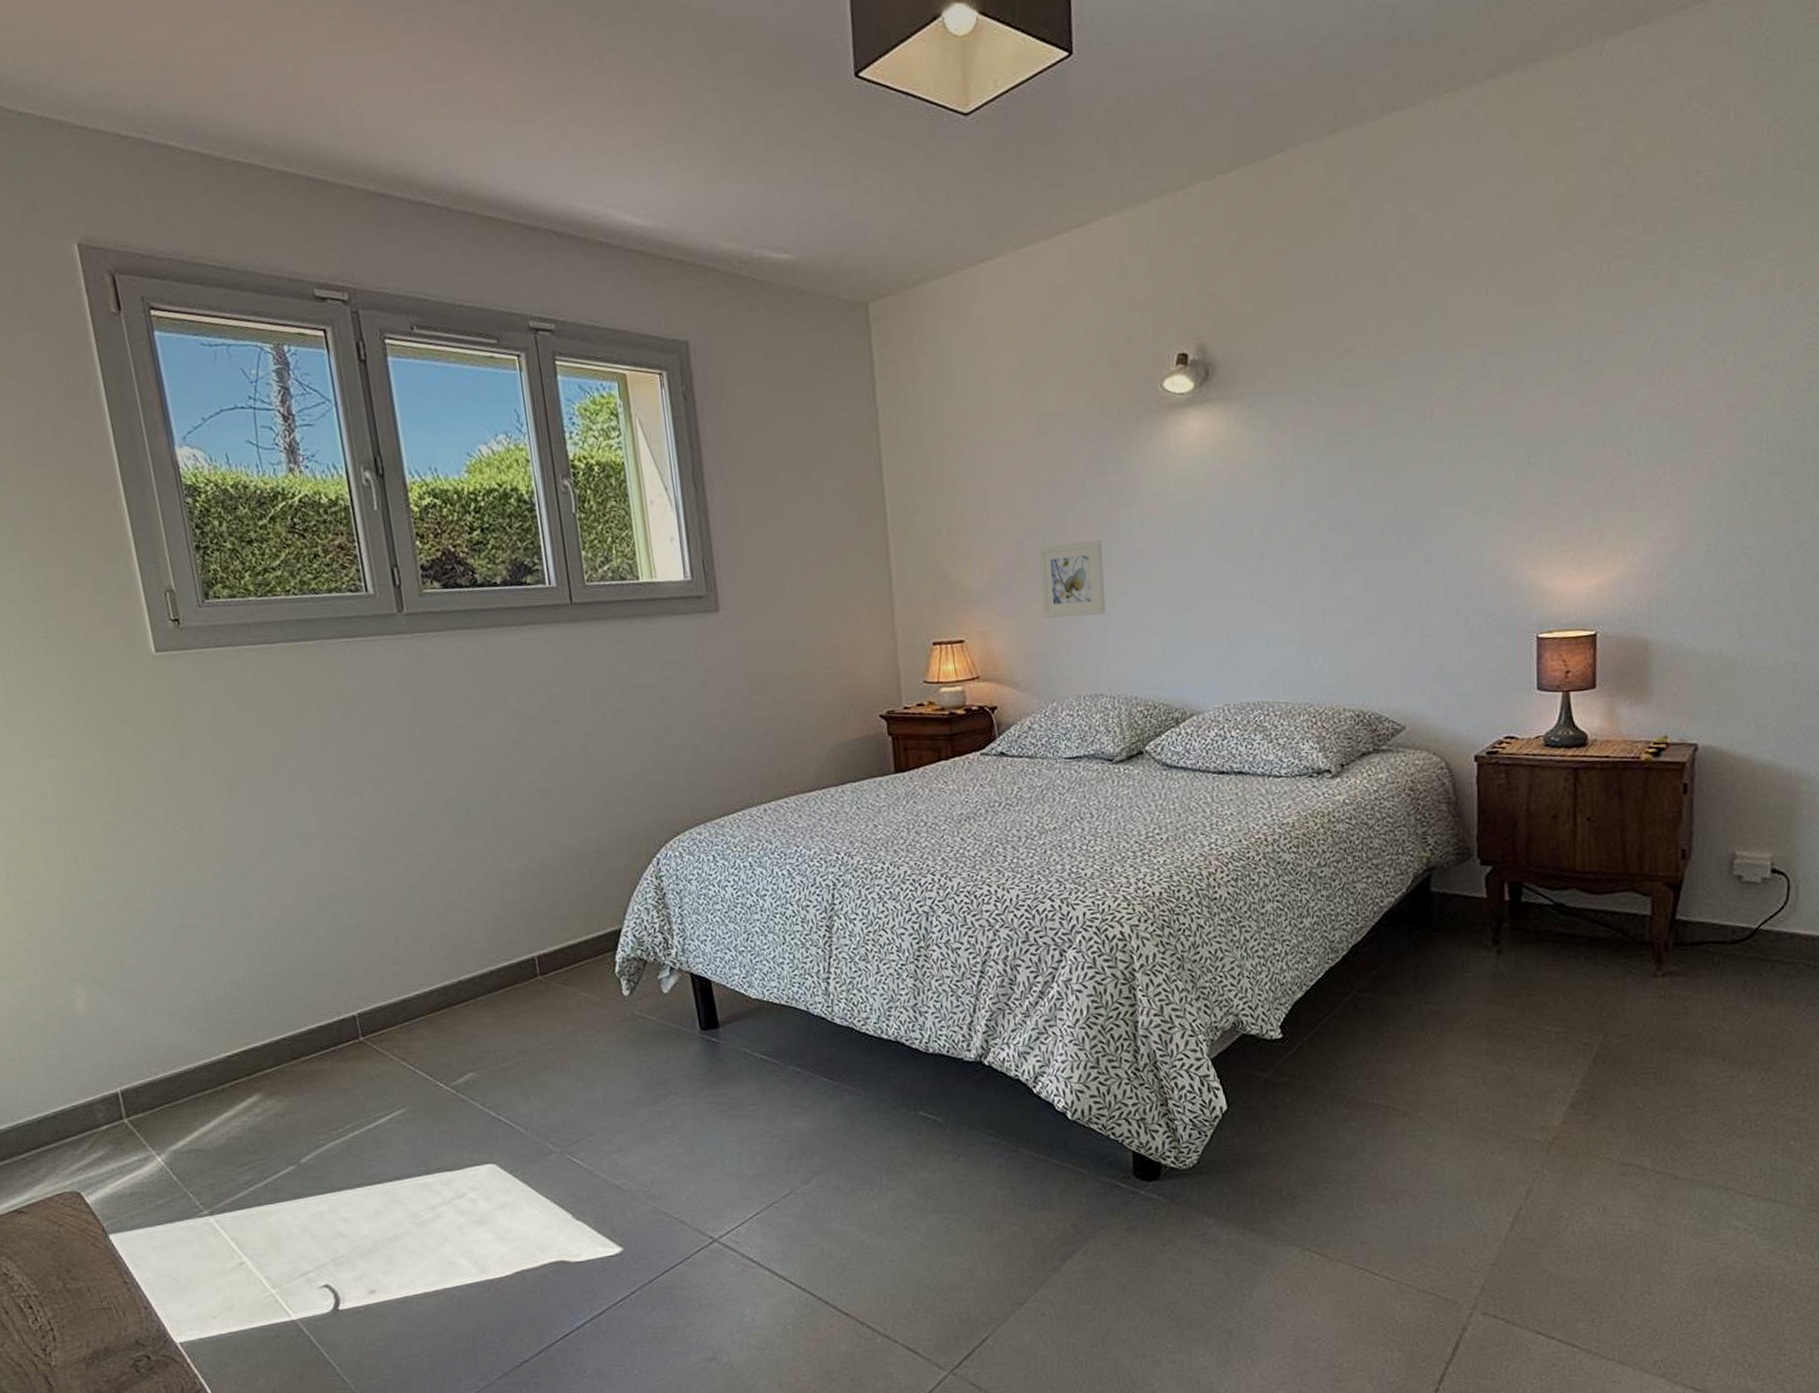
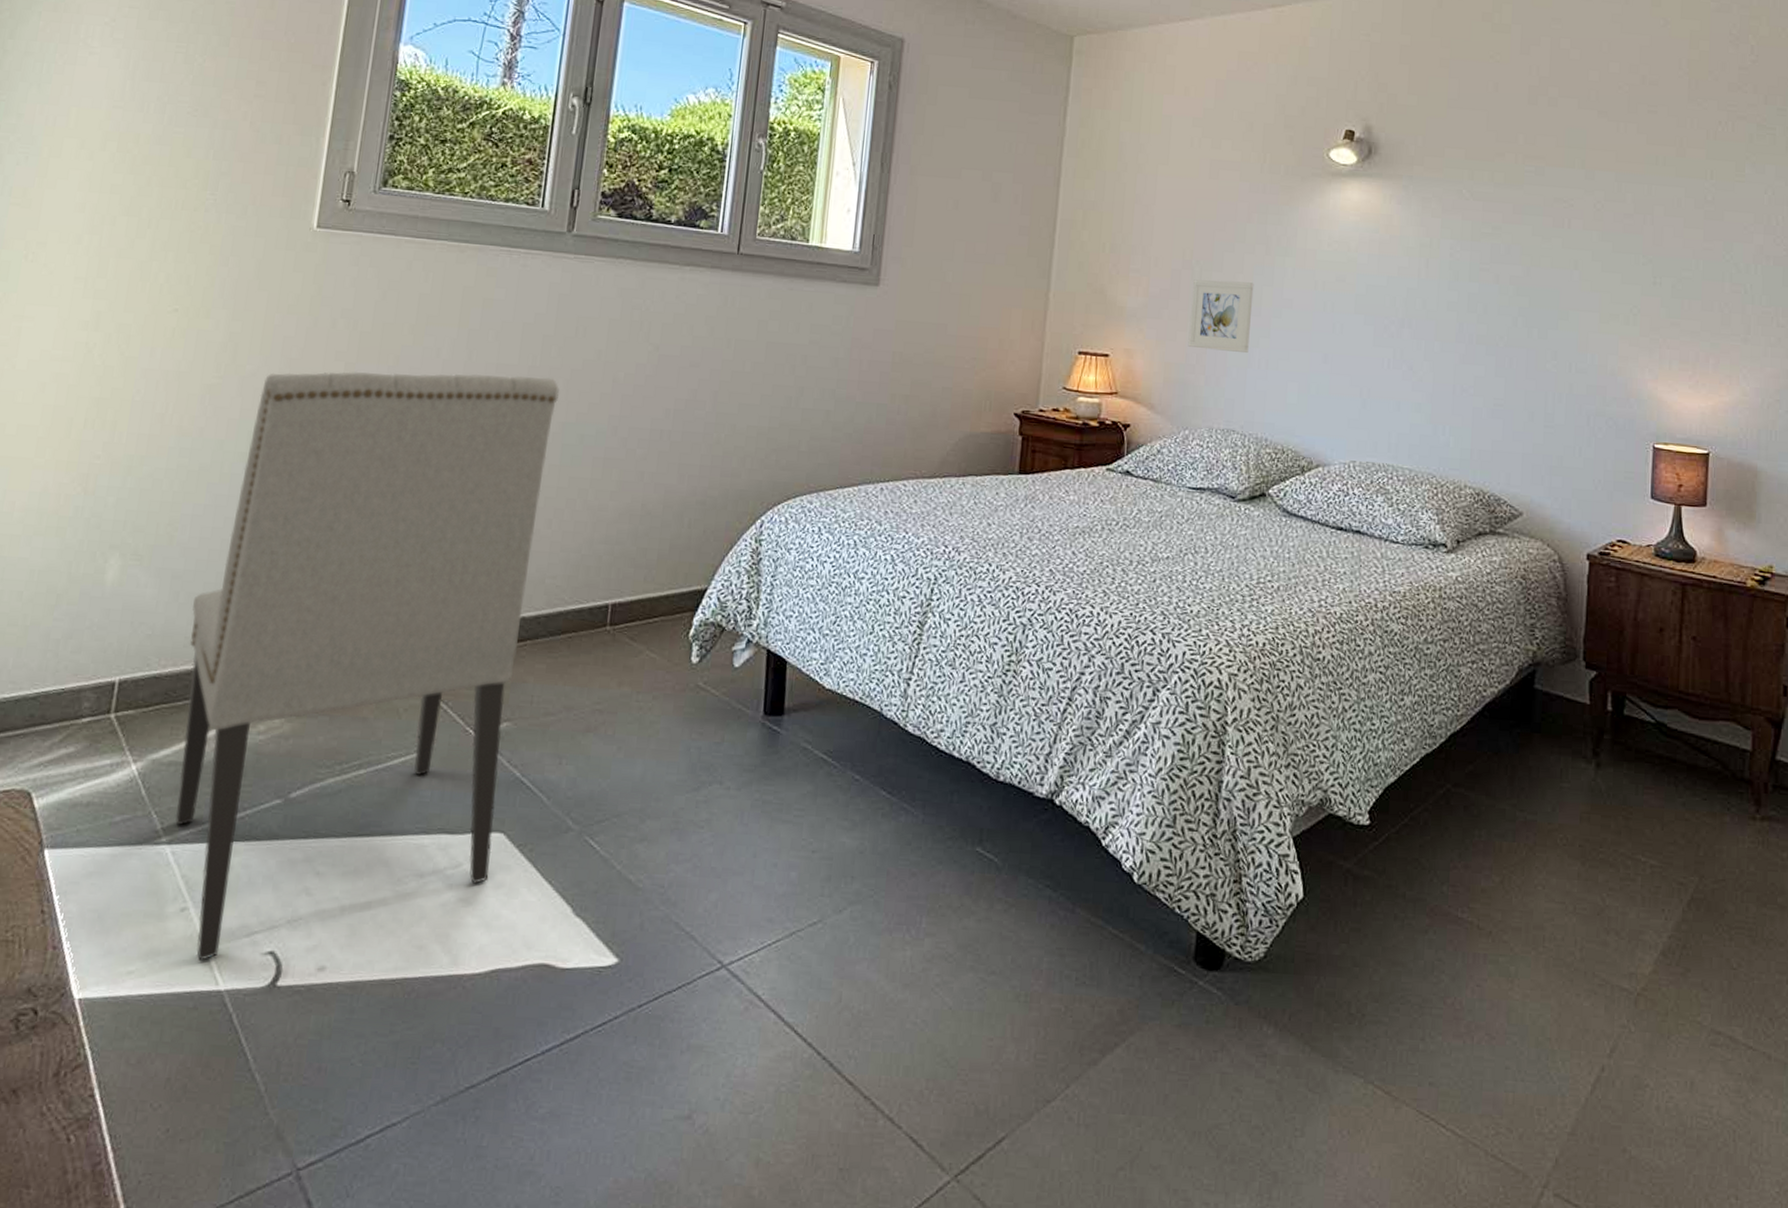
chair: none [156,758,493,1300] -> present [175,371,559,961]

